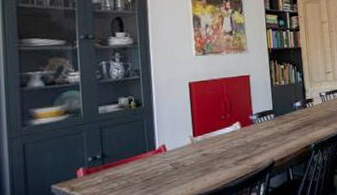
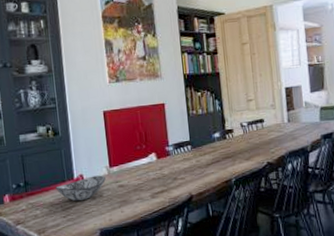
decorative bowl: none [135,145,189,172] -> present [55,175,106,202]

